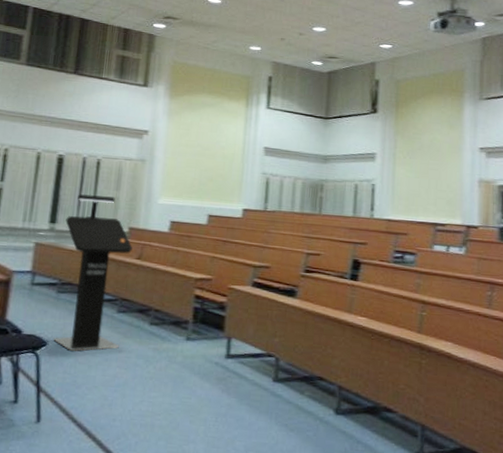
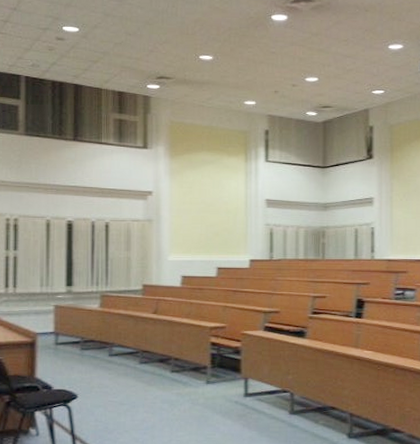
lectern: present [53,193,133,351] -> none [81,256,148,401]

